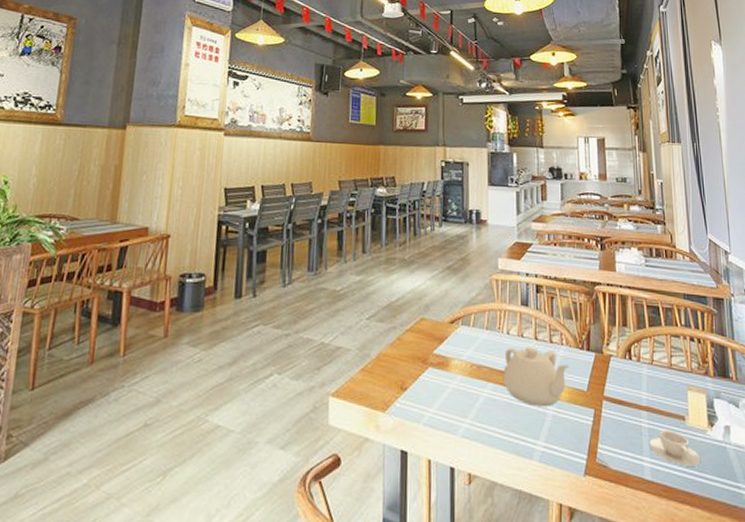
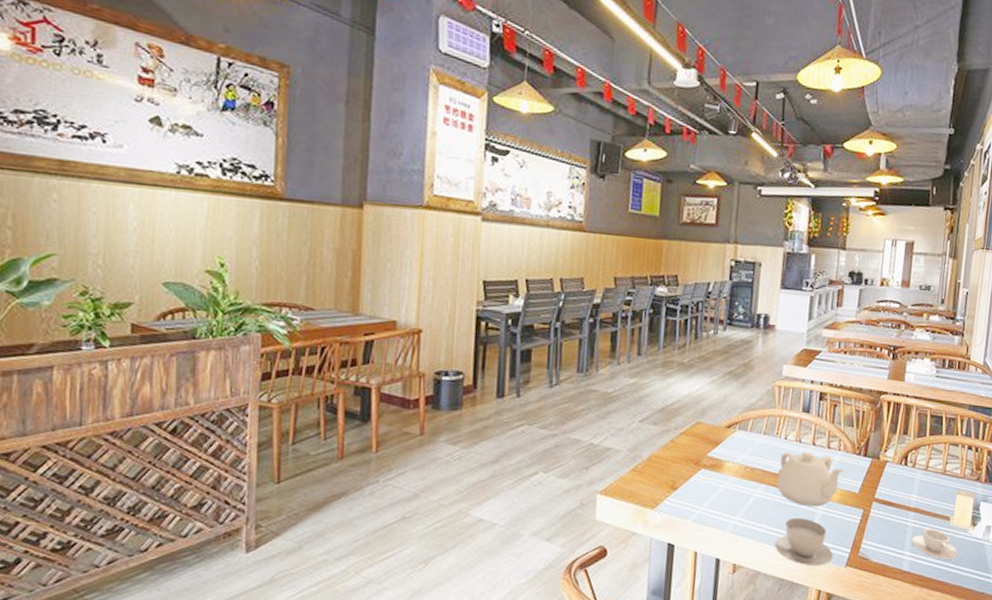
teacup: none [509,419,570,475] -> present [775,517,833,566]

